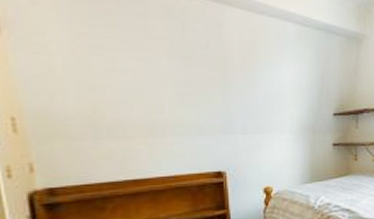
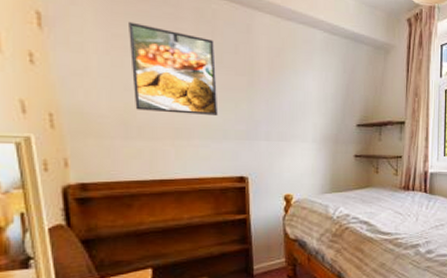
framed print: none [94,20,192,111] -> present [129,21,218,115]

